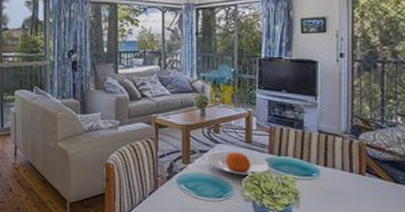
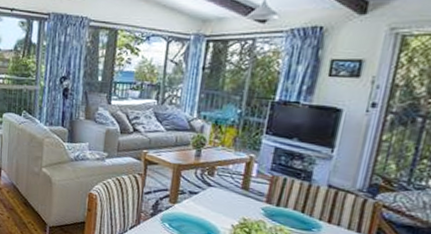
plate: present [205,150,269,175] -> none [194,194,264,223]

